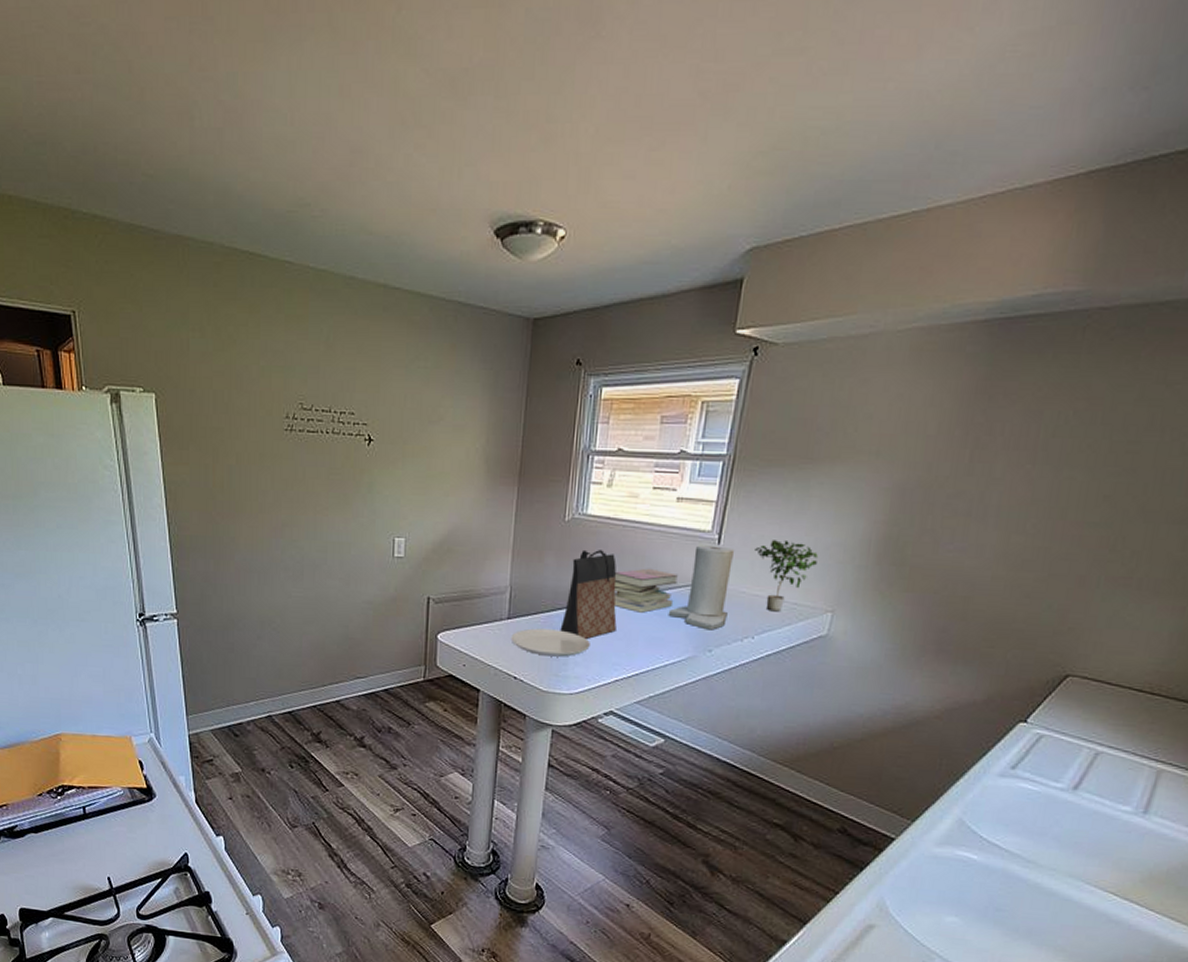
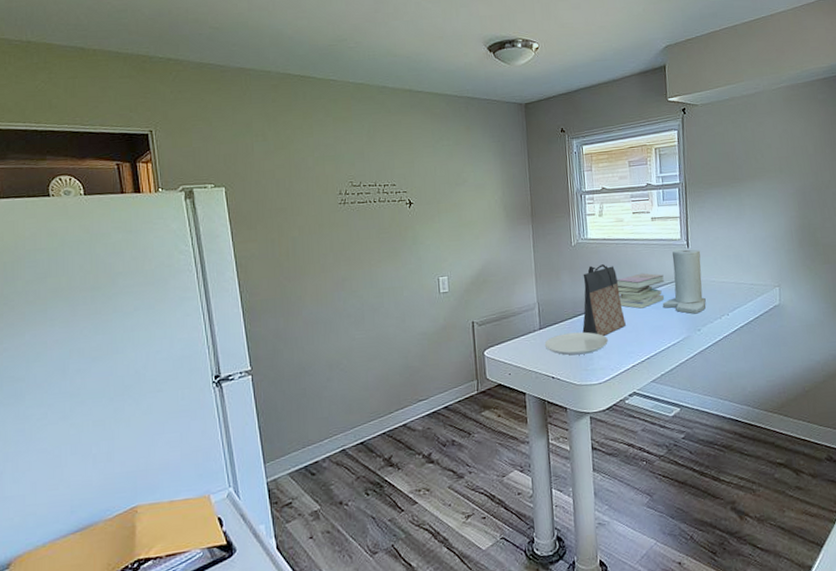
potted plant: present [755,540,818,612] -> none [714,239,760,293]

